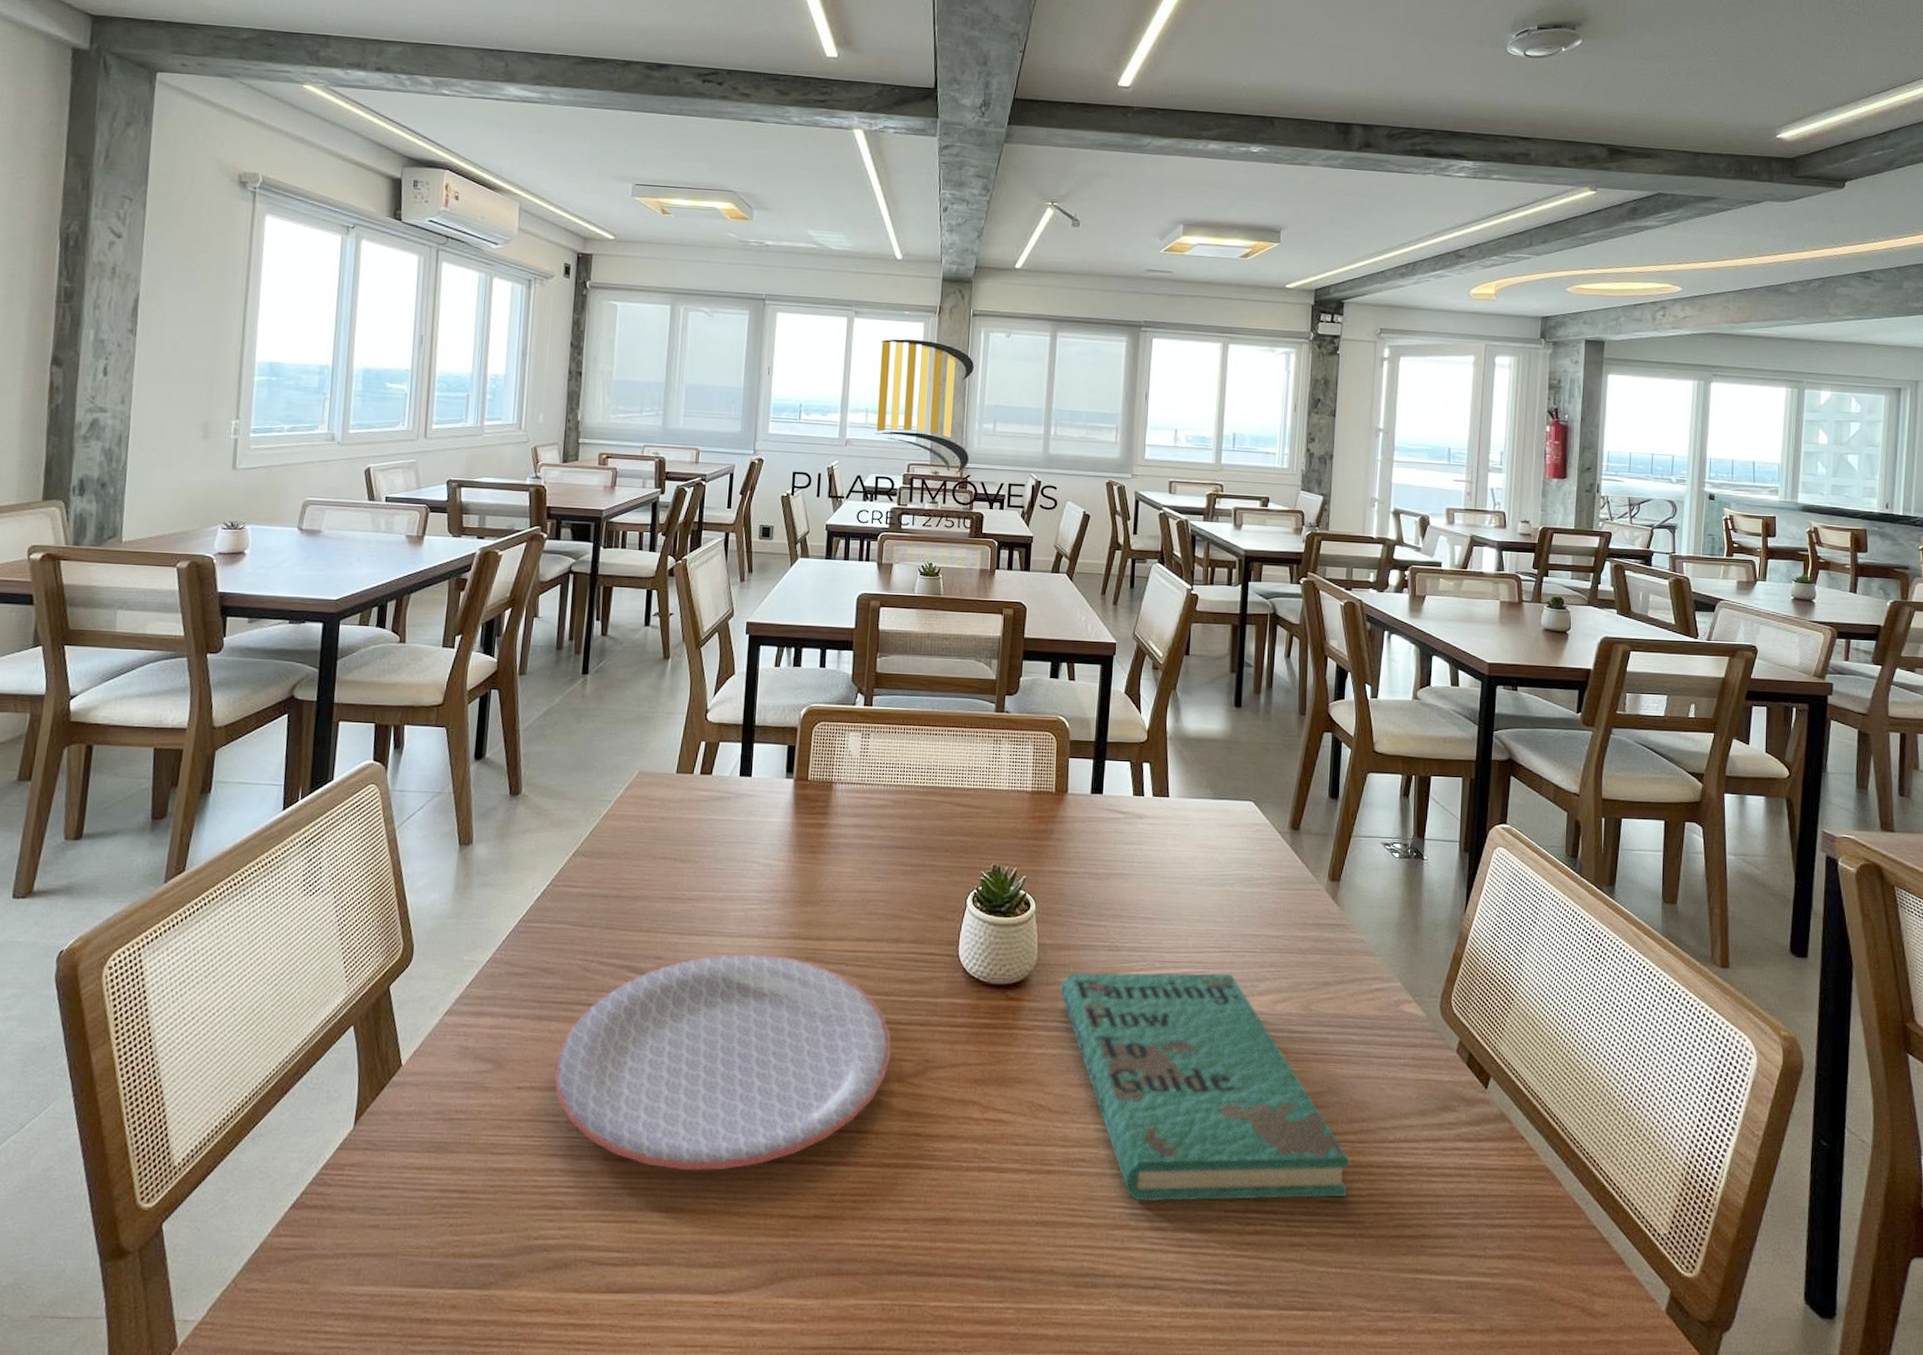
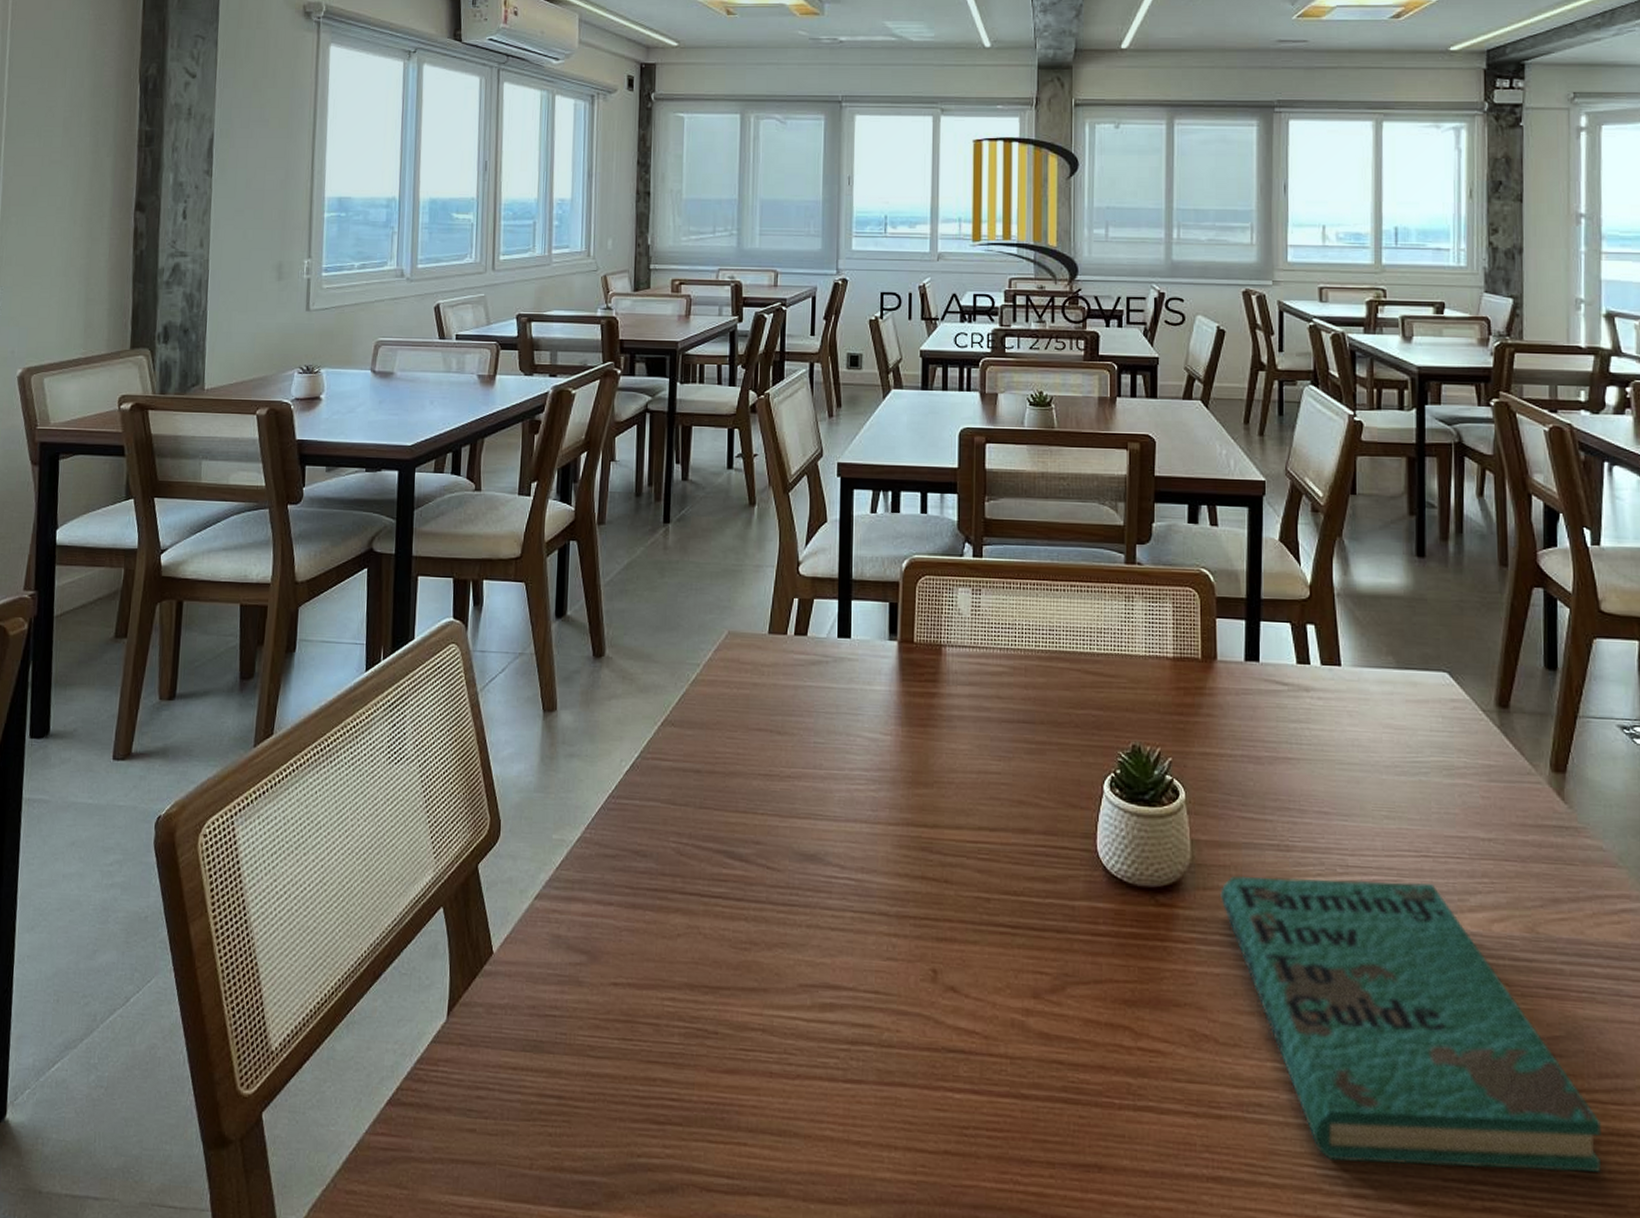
plate: present [553,953,891,1171] -> none [650,839,1024,1092]

